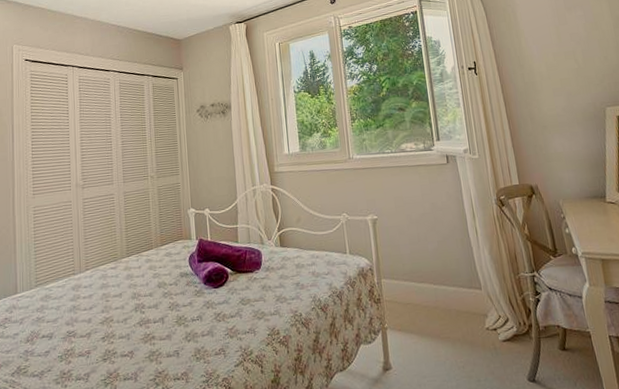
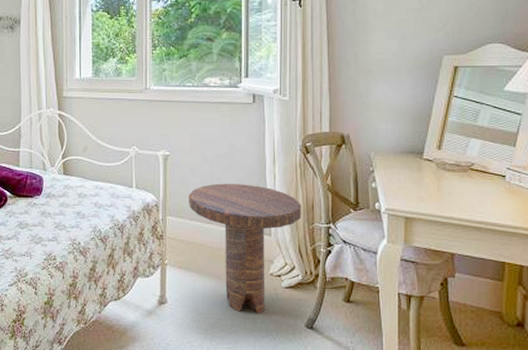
side table: none [399,240,507,372] -> present [188,183,302,314]

